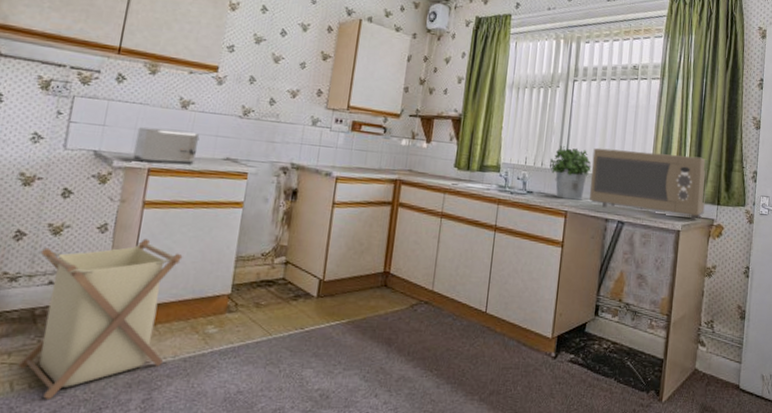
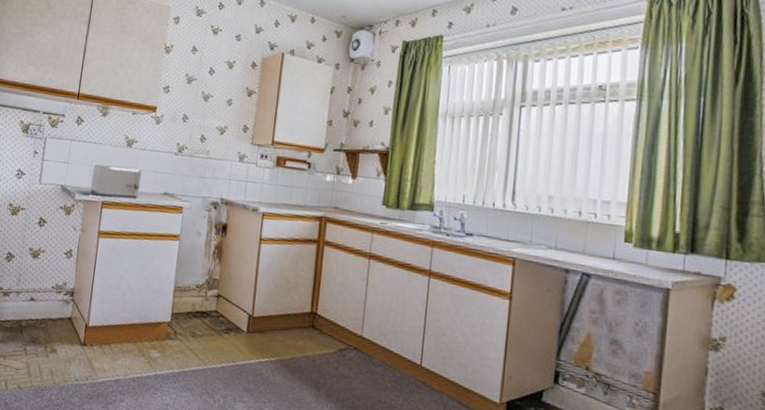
laundry basket: present [17,238,183,399] -> none [10,265,131,400]
potted plant: present [550,146,592,200] -> none [493,182,546,246]
microwave: present [589,147,707,222] -> none [543,184,709,279]

